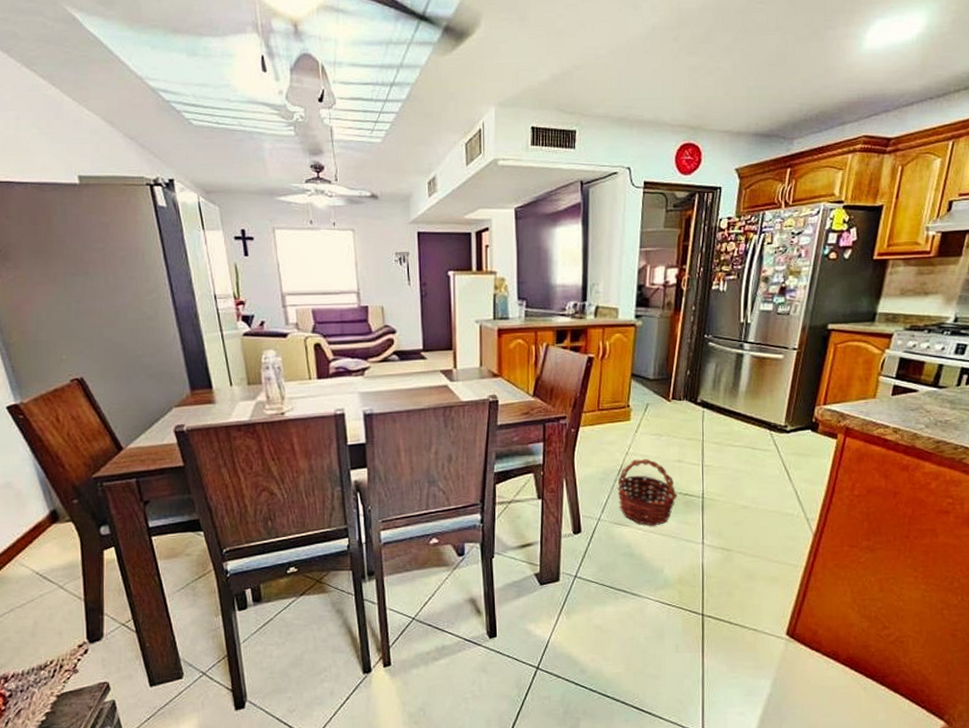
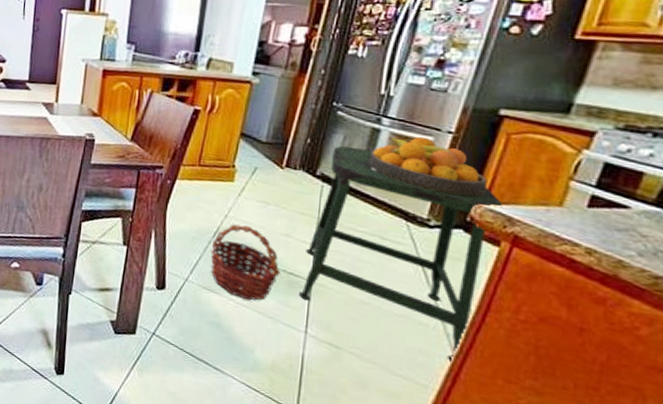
stool: none [694,372,836,542] -> present [299,146,503,364]
fruit bowl: none [736,356,824,402] -> present [367,136,487,197]

